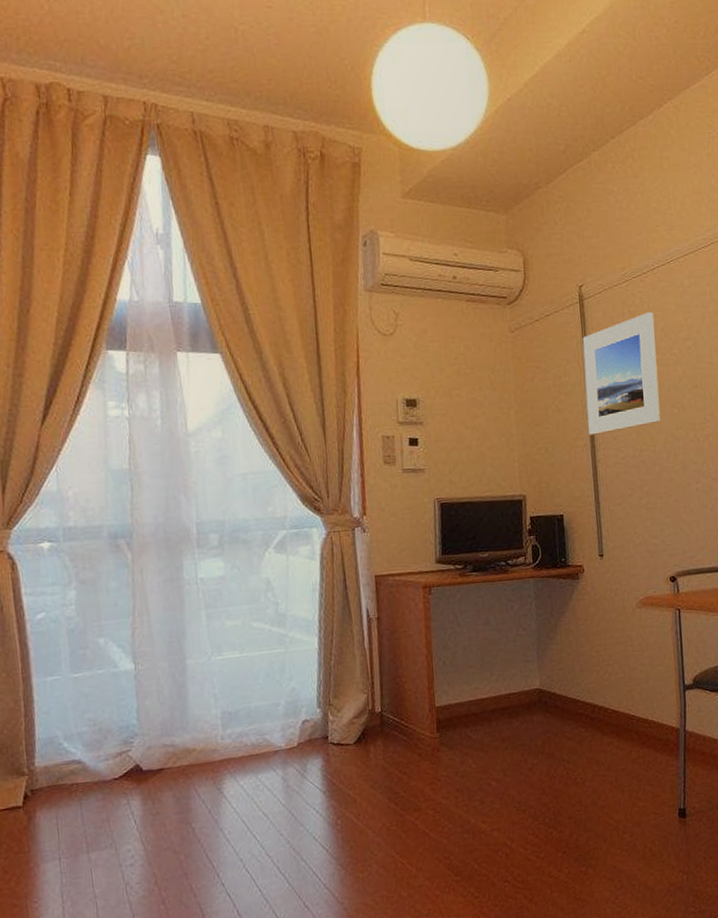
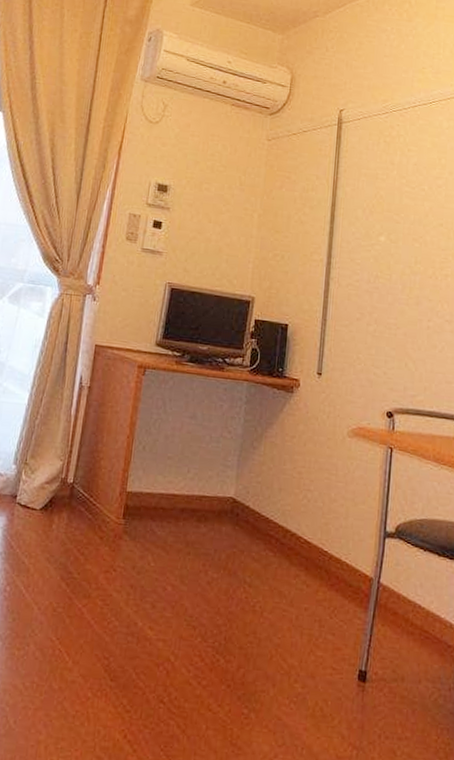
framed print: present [582,312,660,435] -> none [327,145,409,253]

